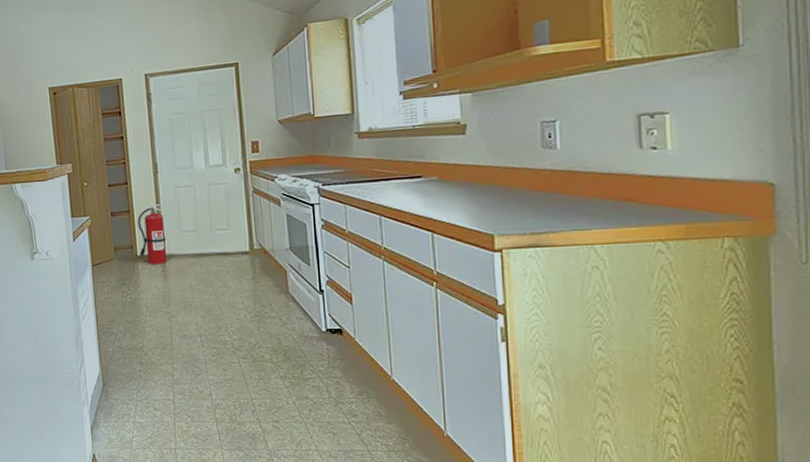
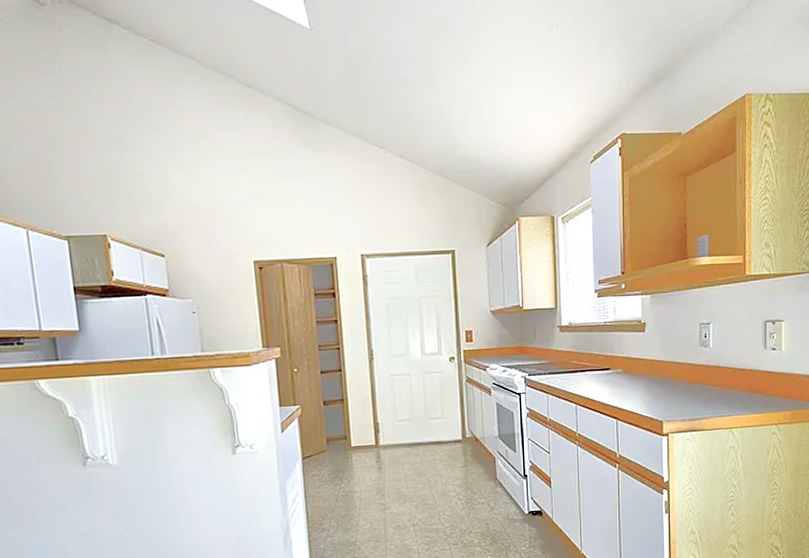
fire extinguisher: present [137,204,167,265] -> none [352,392,381,456]

